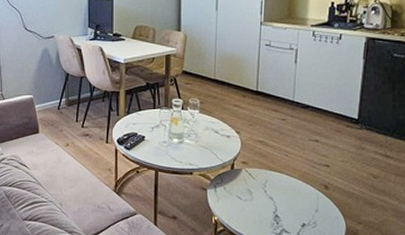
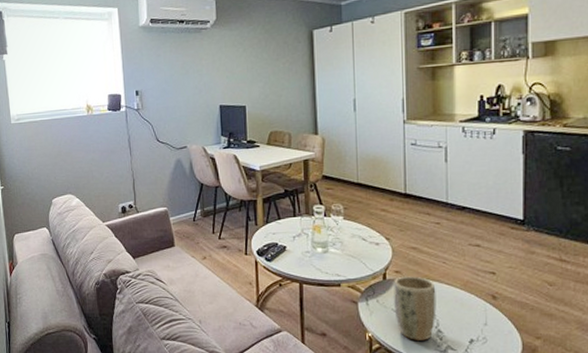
plant pot: none [239,167,277,224] -> present [394,276,437,340]

